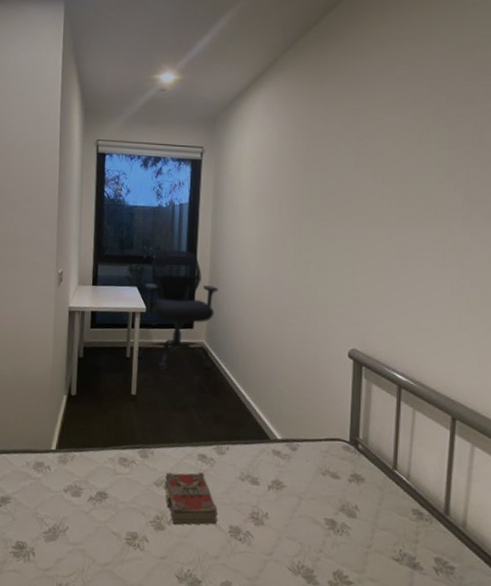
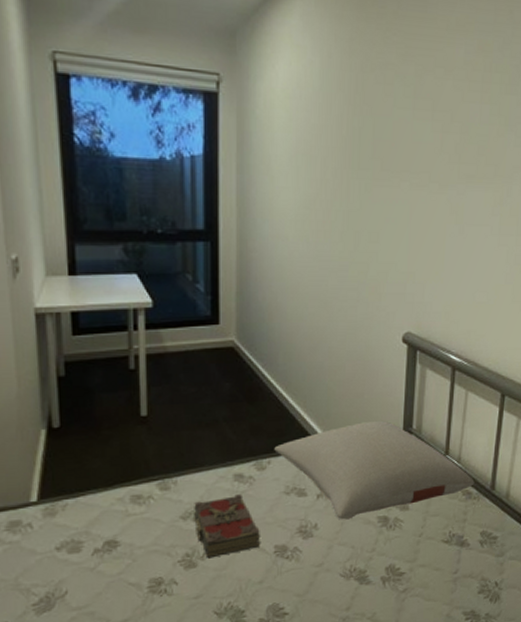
chair: present [136,249,218,370] -> none [143,220,249,380]
pillow: none [232,425,426,516] -> present [274,420,475,520]

